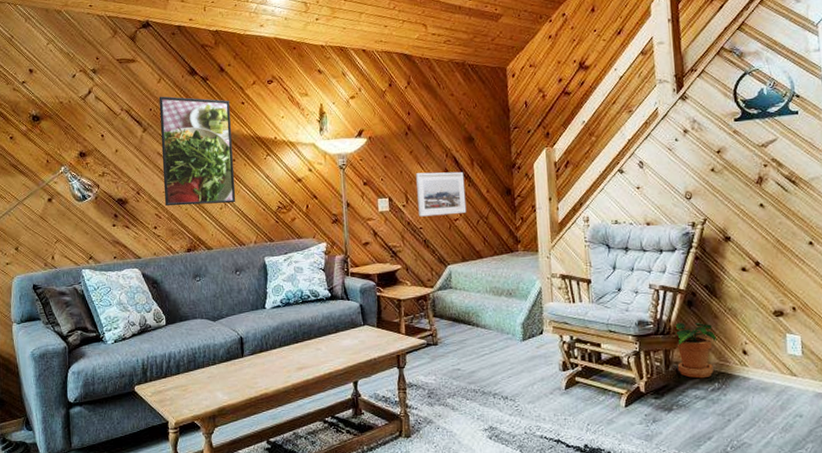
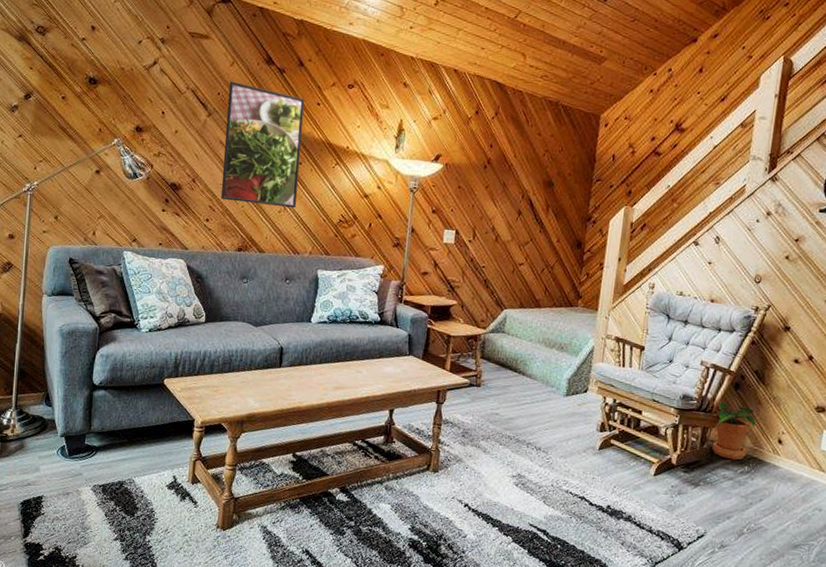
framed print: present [415,171,467,217] -> none [484,210,537,260]

